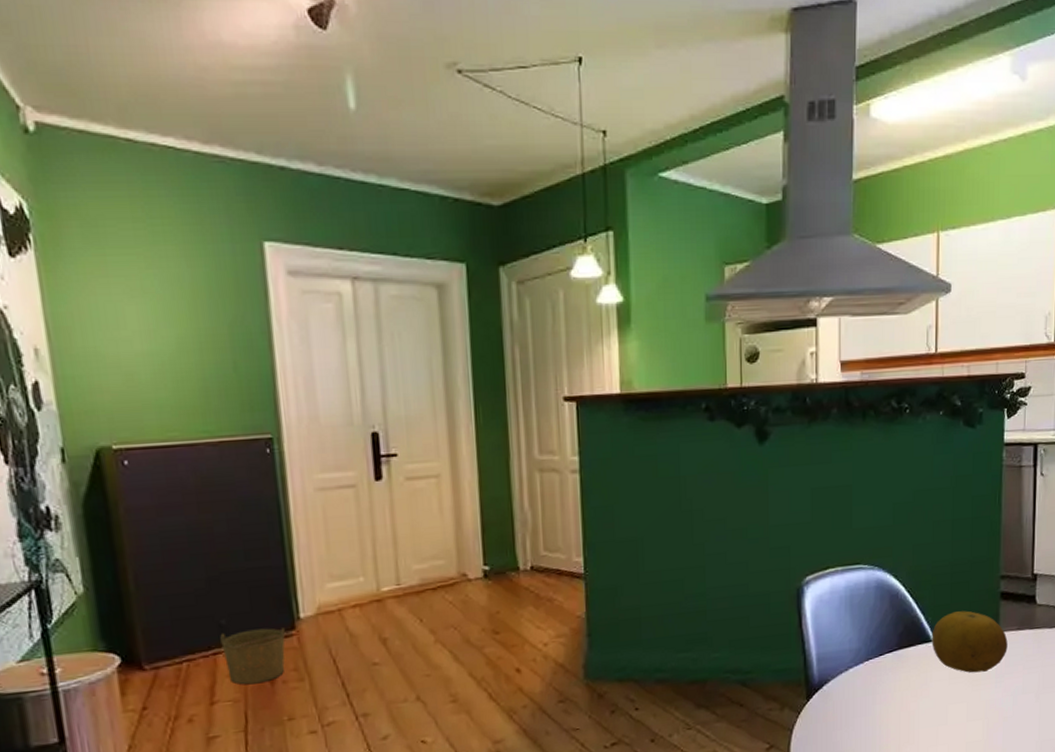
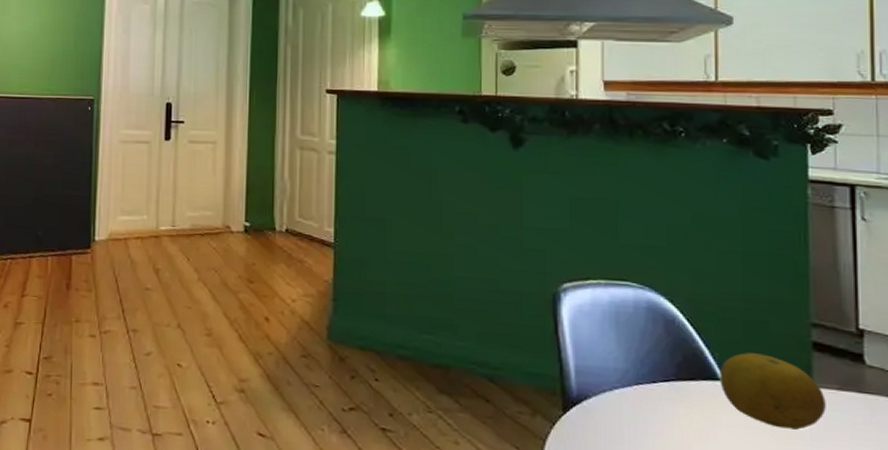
basket: present [220,628,286,685] -> none [36,241,83,287]

